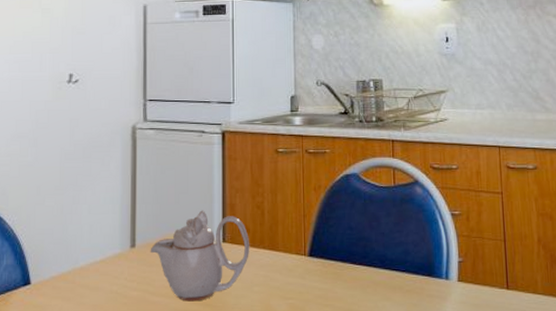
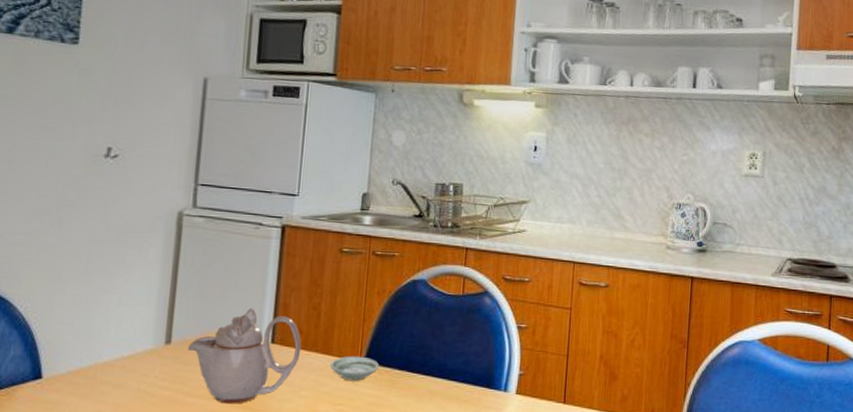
saucer: none [277,250,322,275] -> present [329,356,379,381]

